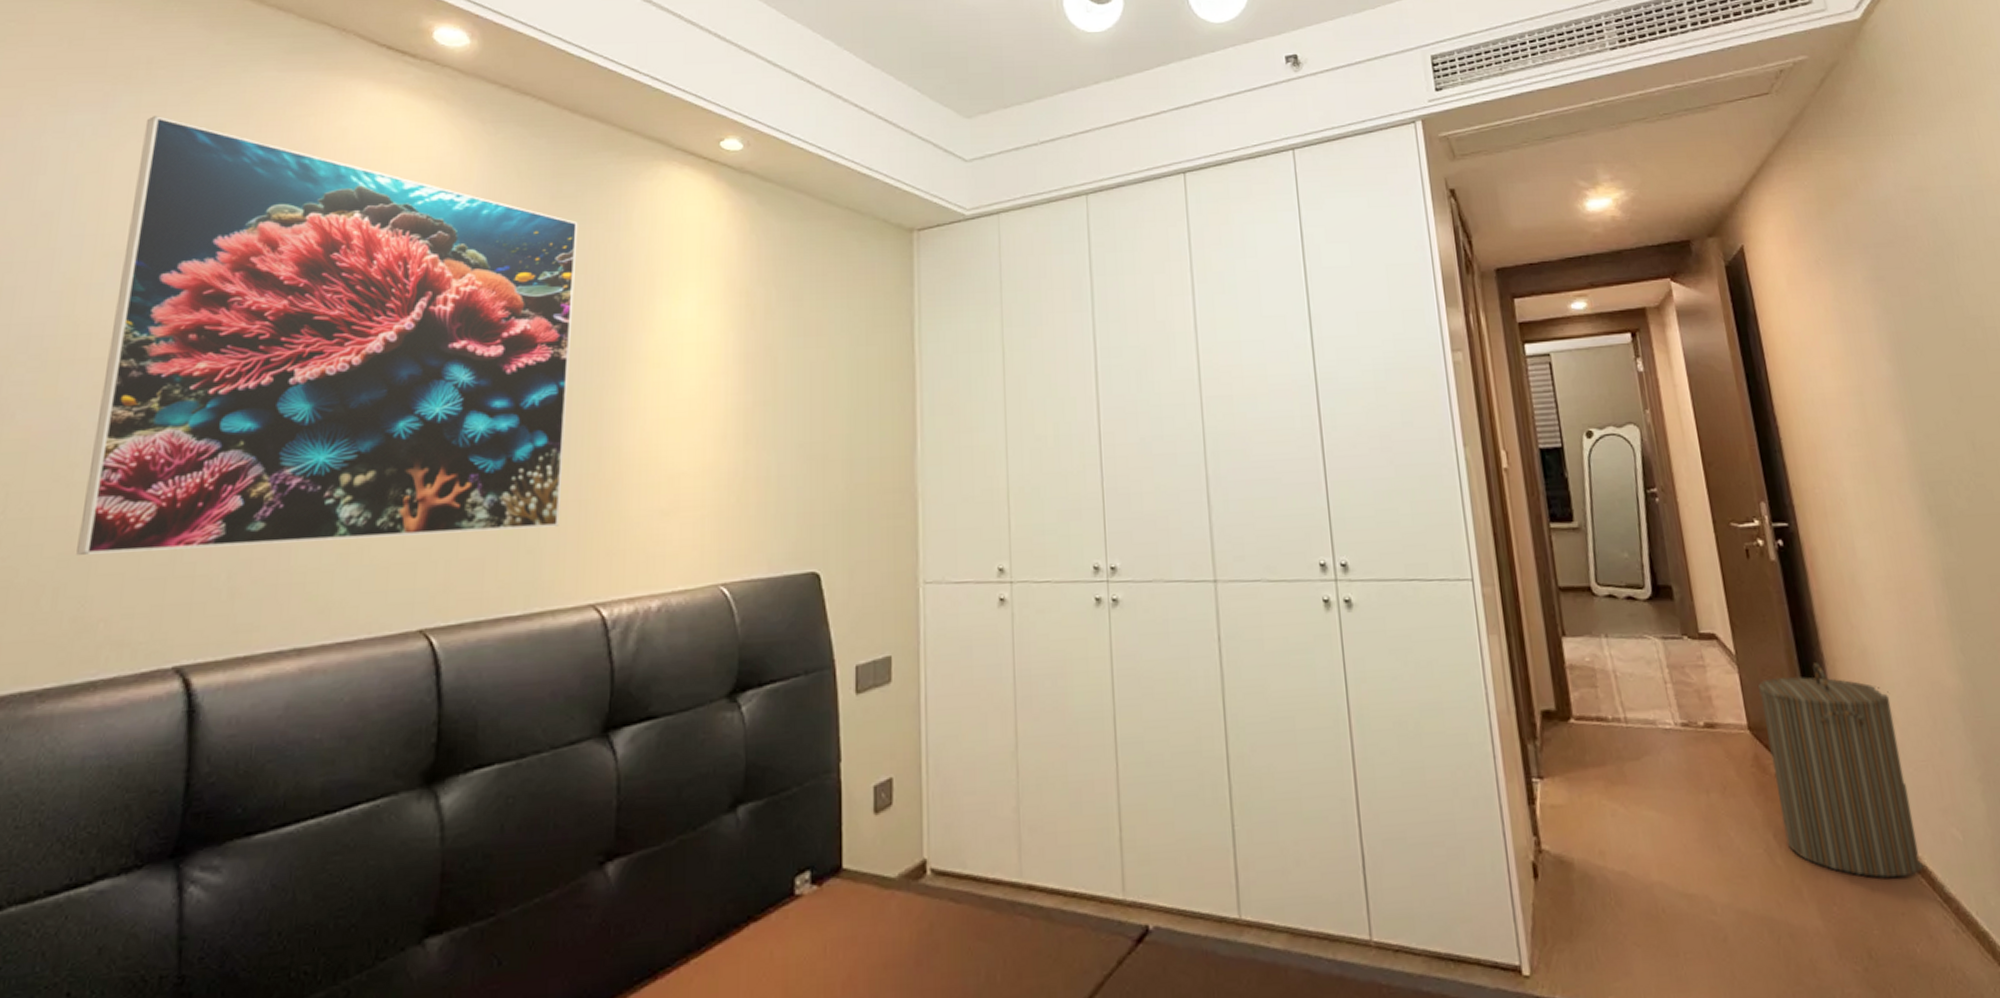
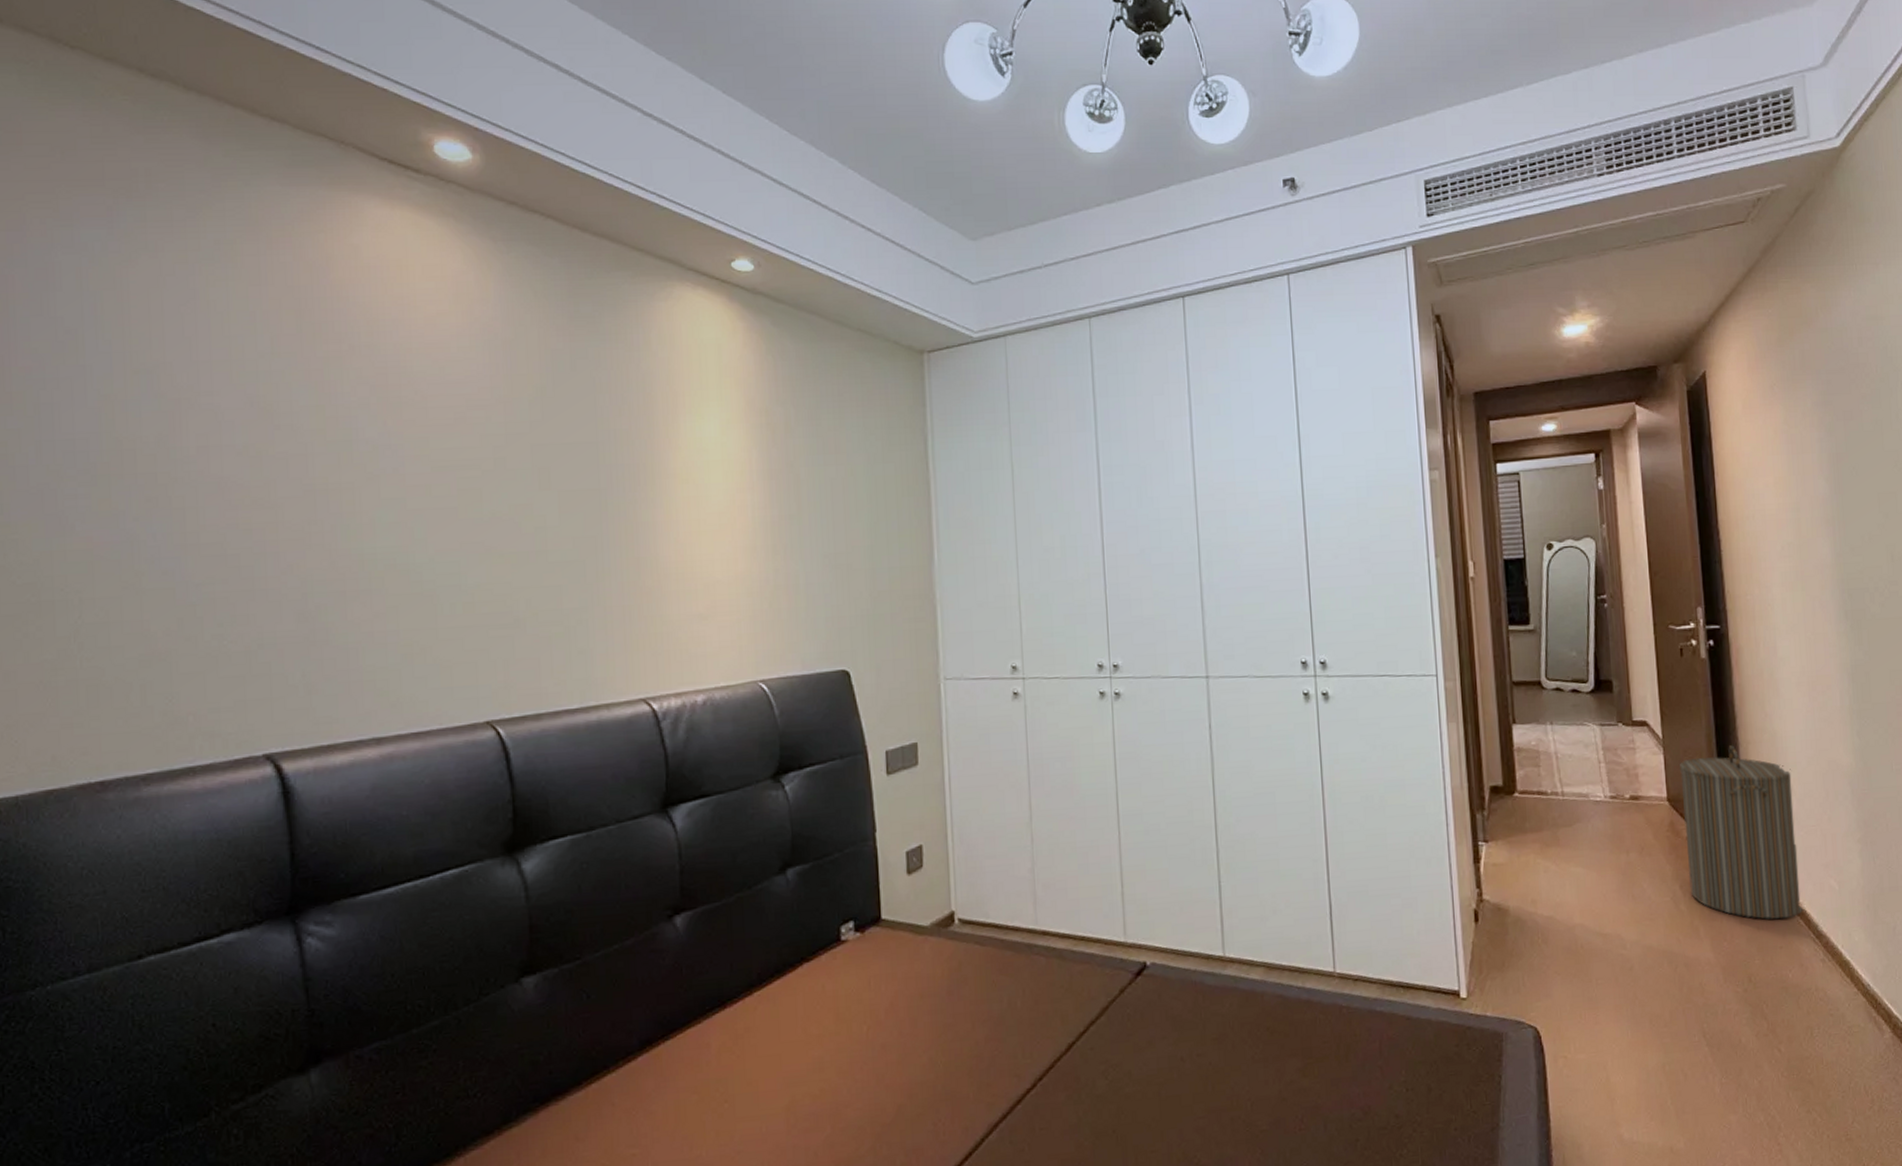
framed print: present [76,116,578,556] -> none [154,231,606,657]

